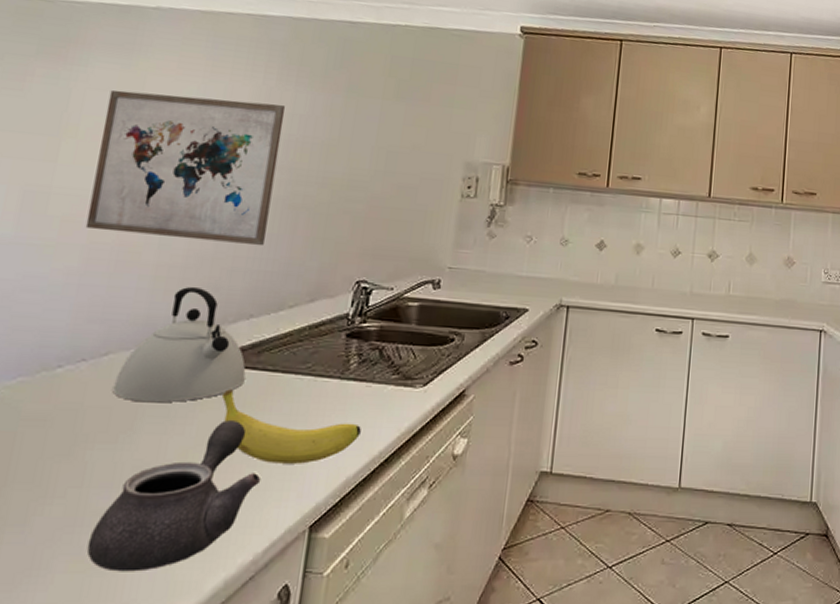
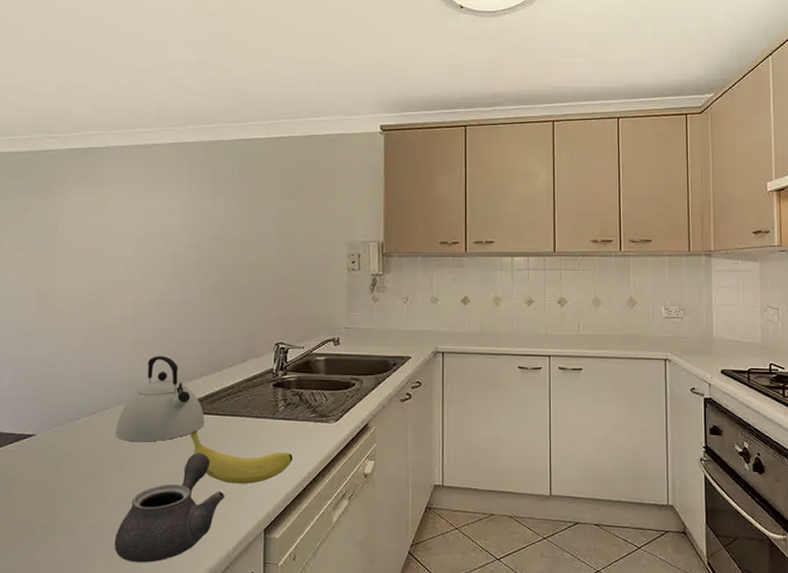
wall art: present [85,90,285,246] -> none [81,211,208,322]

